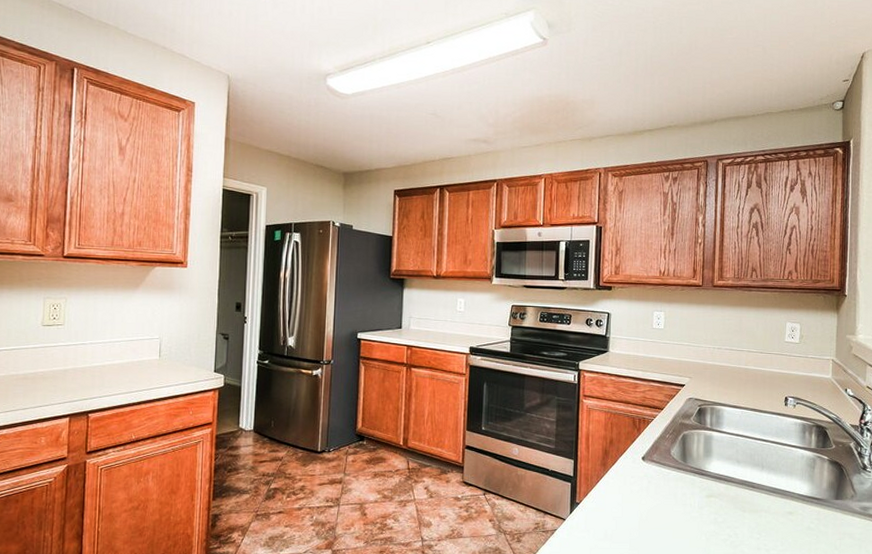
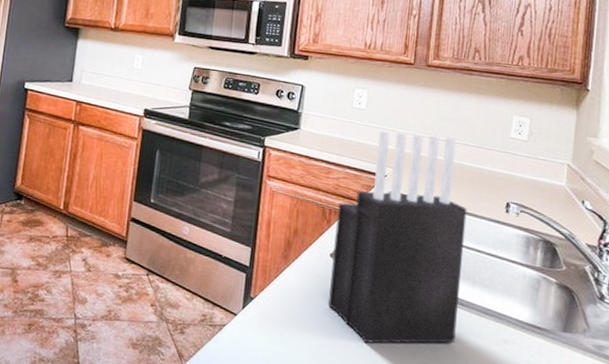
knife block: none [643,345,754,529] -> present [328,130,467,344]

